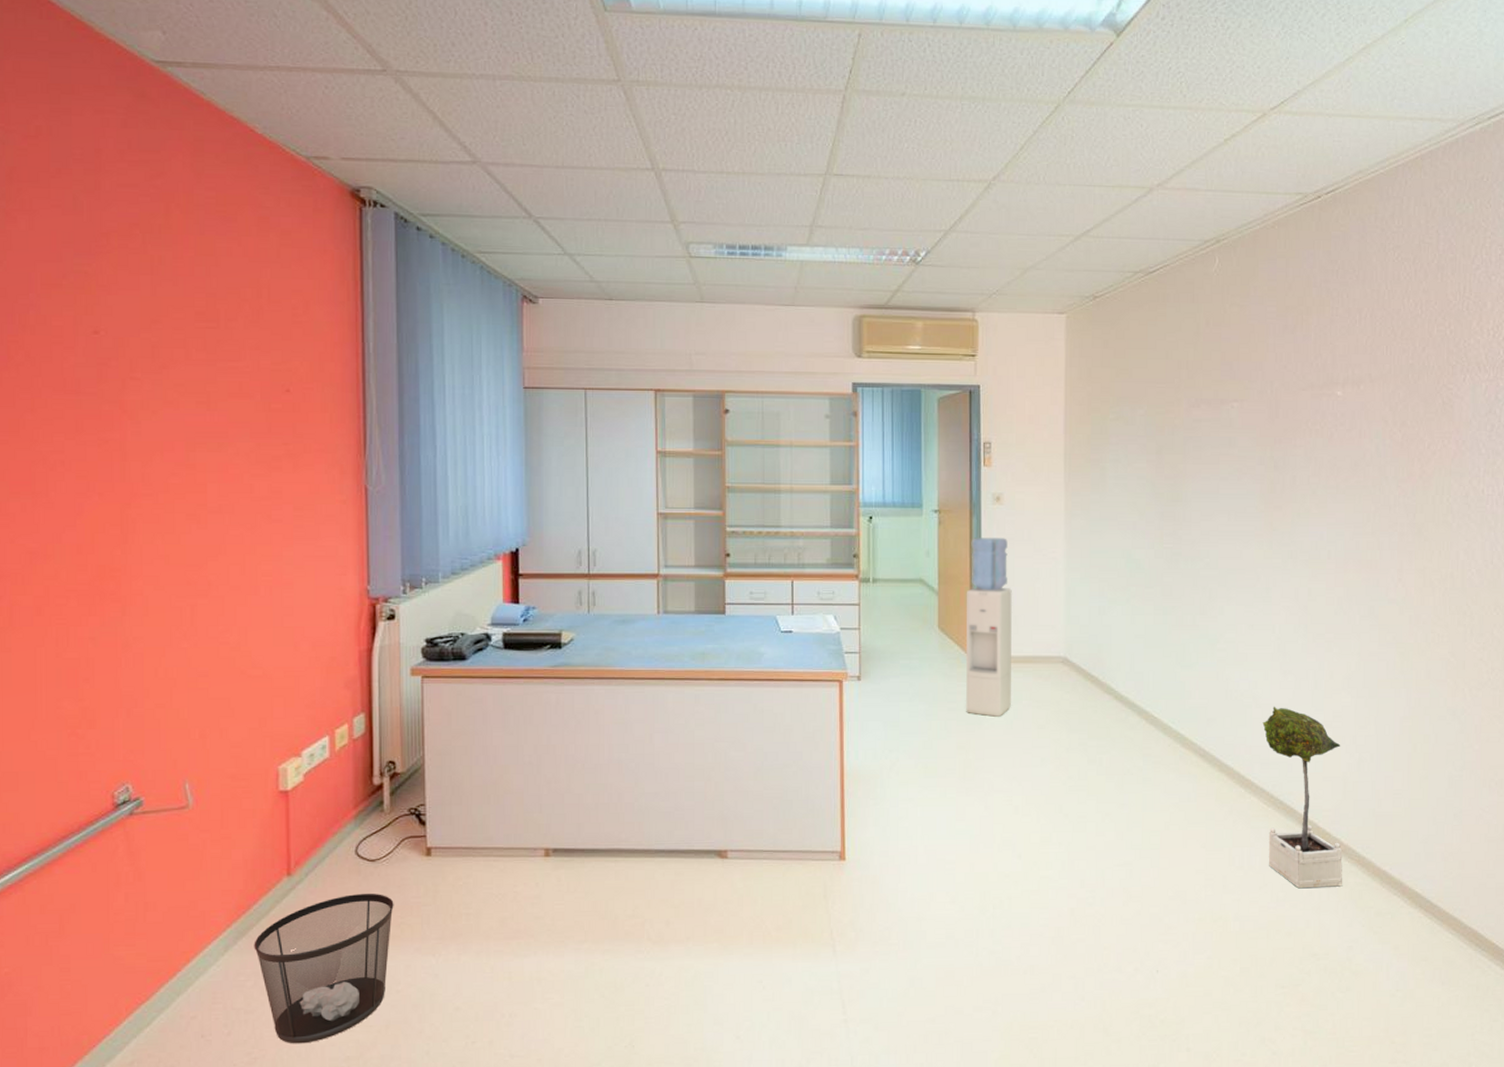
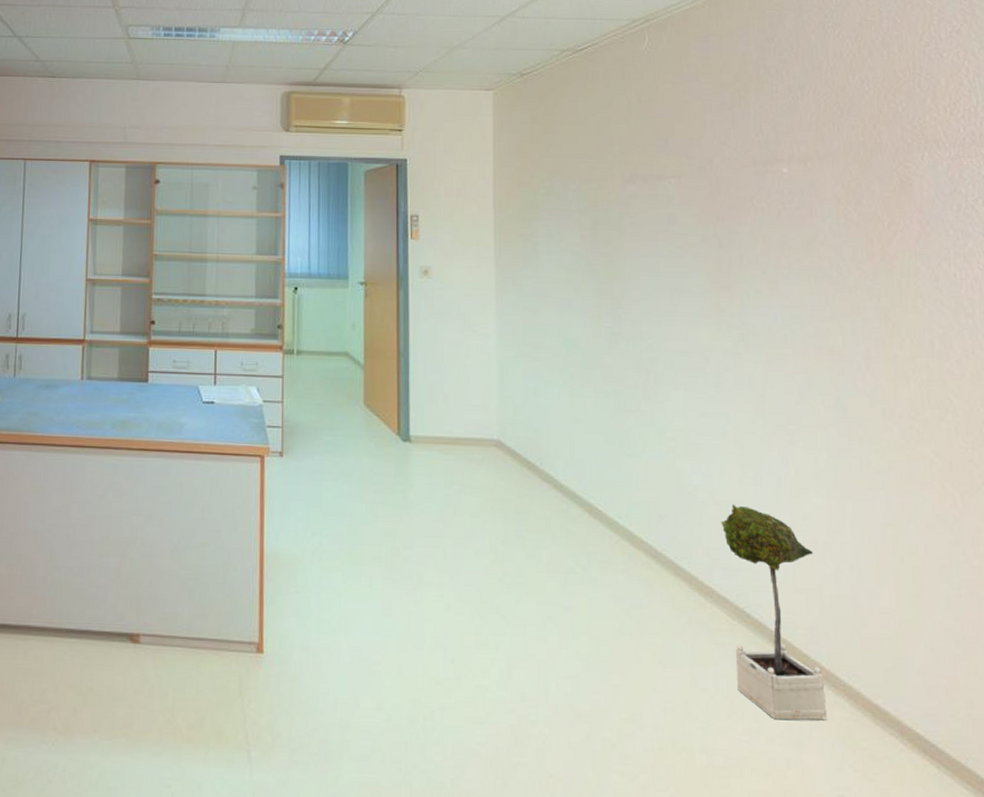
water cooler: present [965,538,1012,717] -> none [392,311,441,502]

